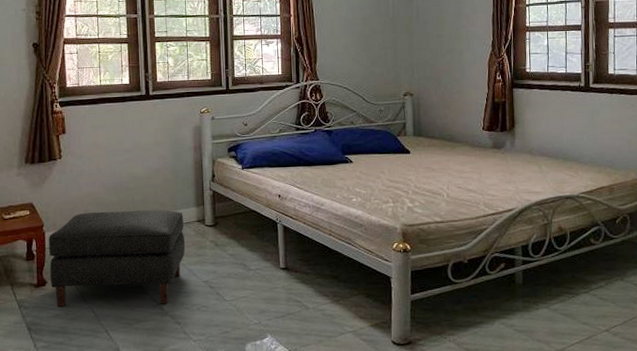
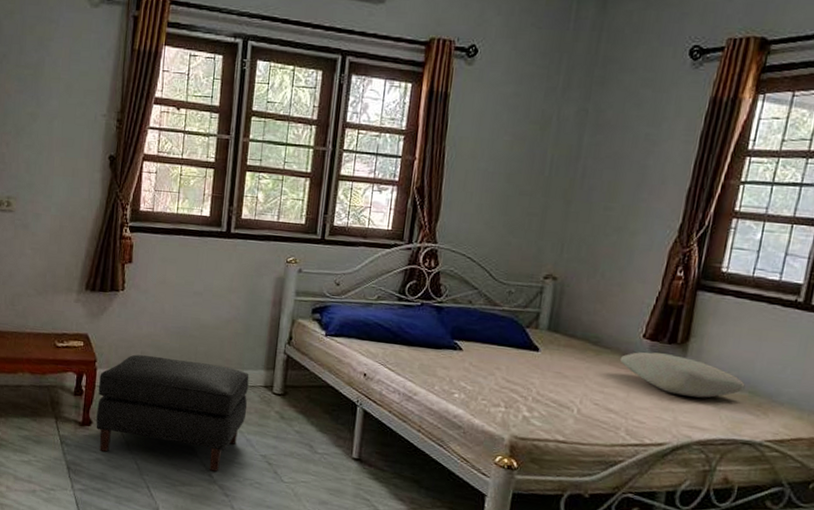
pillow: none [469,139,559,170] -> present [620,352,745,398]

